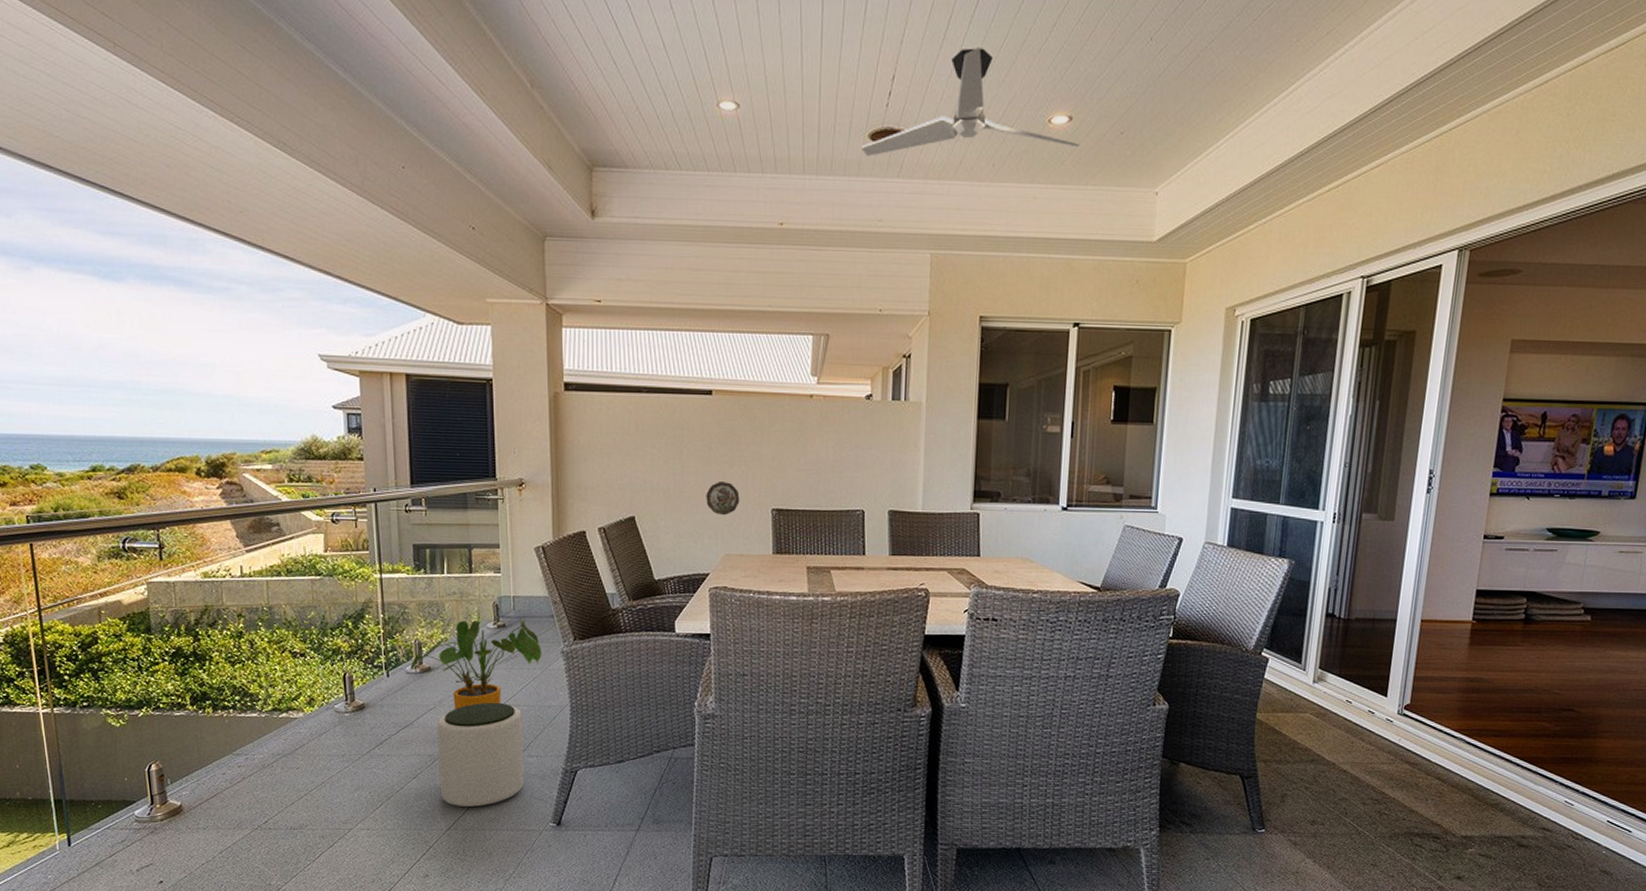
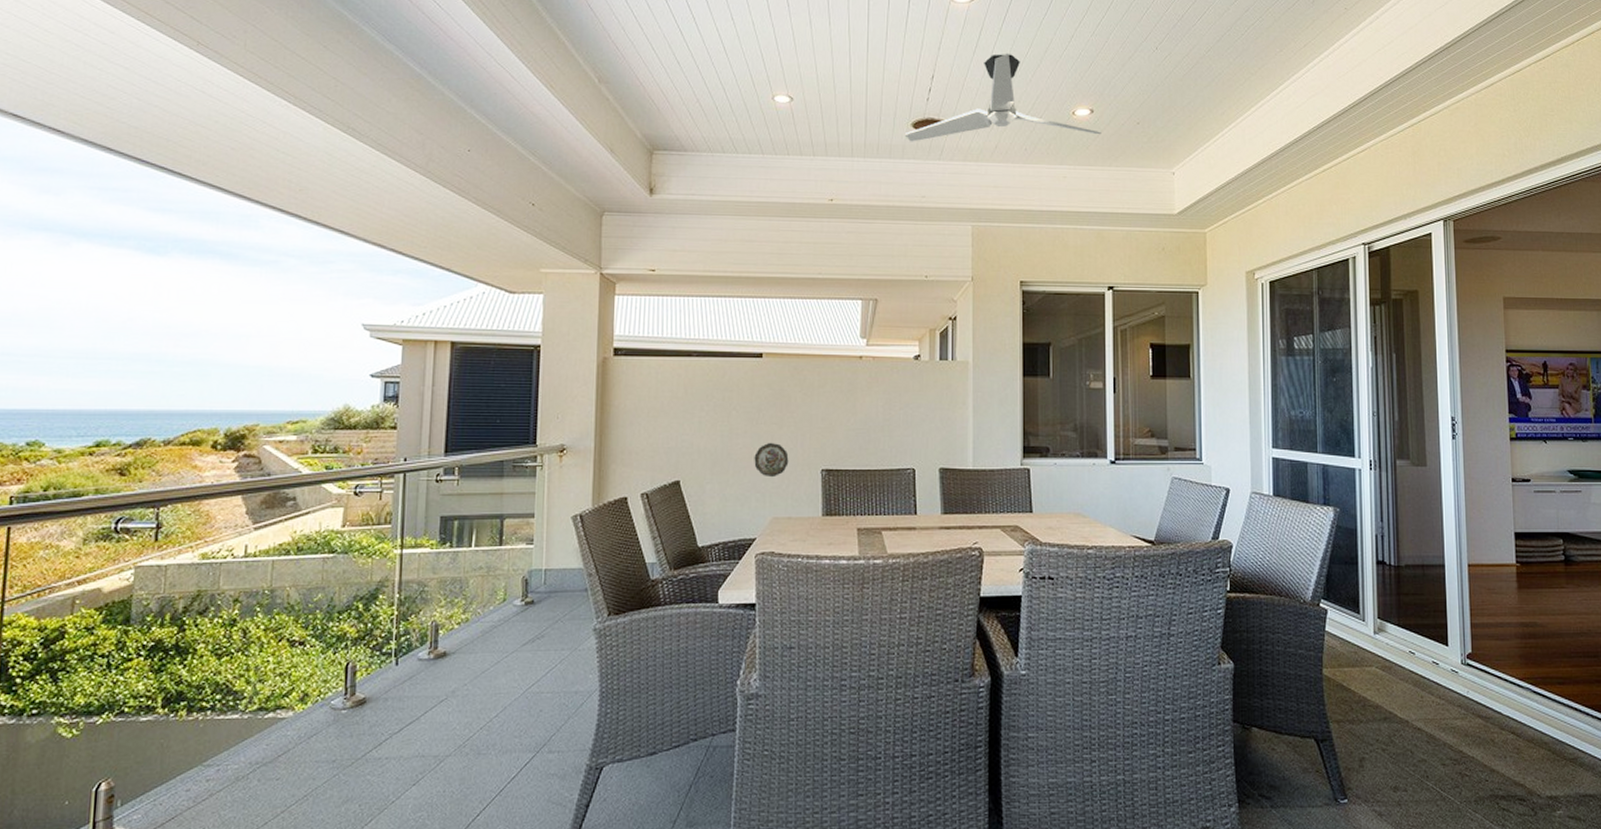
house plant: present [410,618,542,710] -> none [423,592,572,701]
plant pot: present [438,702,524,808] -> none [443,689,545,819]

